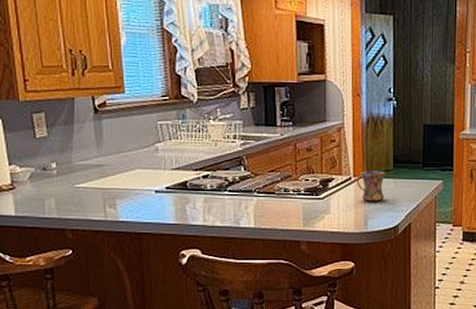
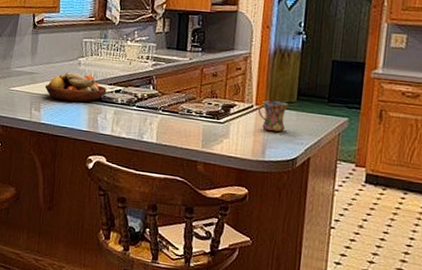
fruit bowl: none [118,160,192,193] -> present [45,71,107,102]

